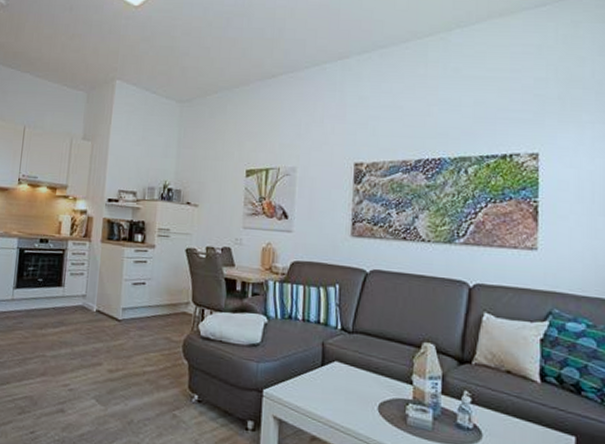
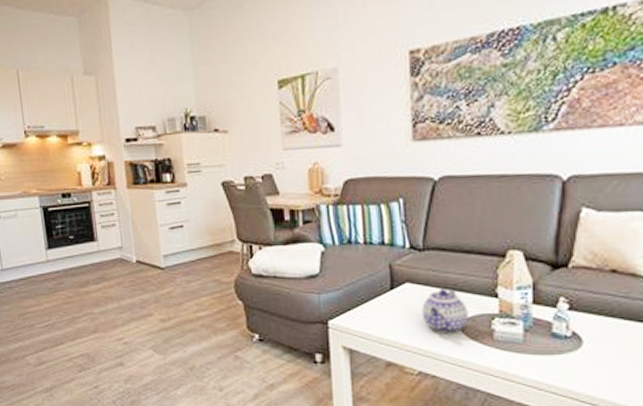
teapot: none [346,371,387,415] -> present [421,289,468,334]

